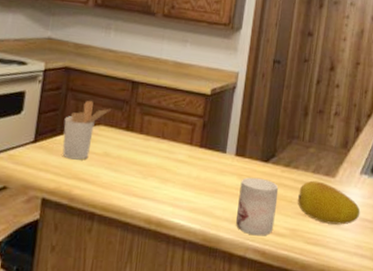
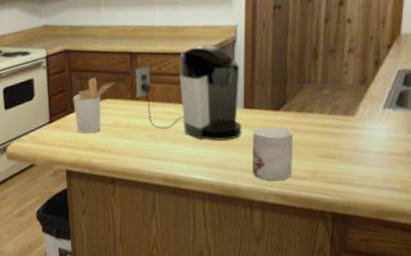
coffee maker: none [132,85,237,187] -> present [136,45,242,141]
fruit: present [297,180,361,225] -> none [314,121,387,162]

